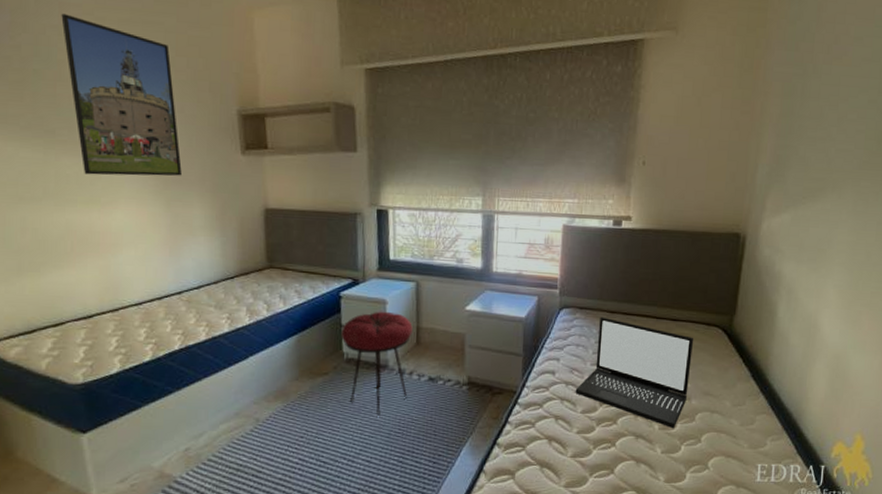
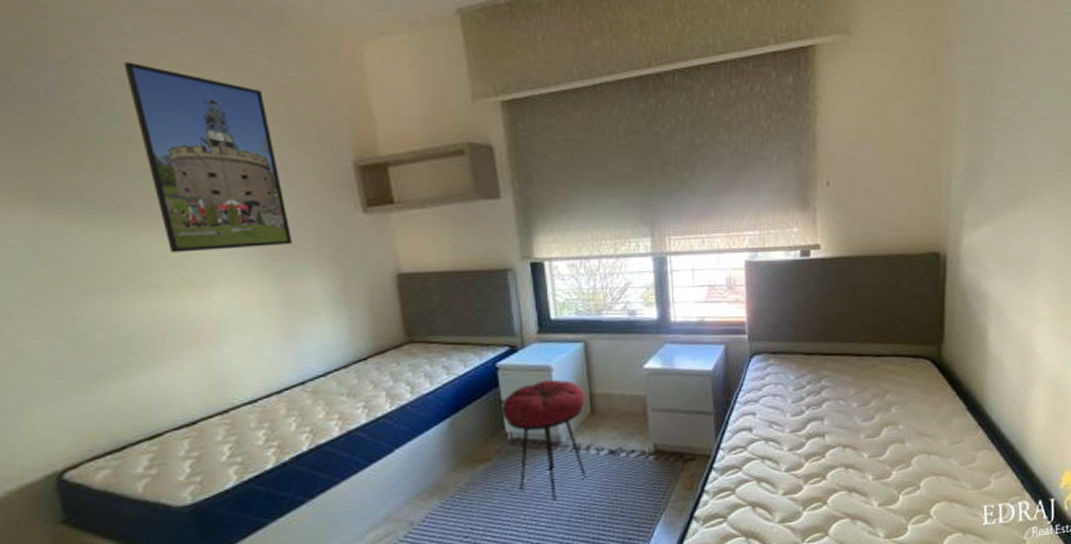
laptop: present [575,316,694,428] -> none [776,360,902,477]

